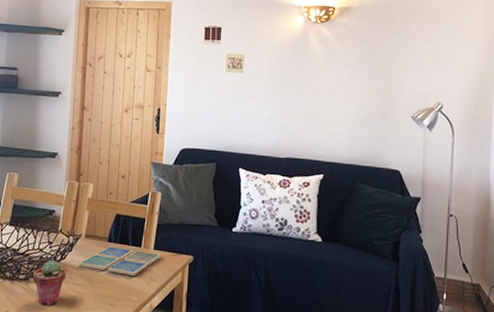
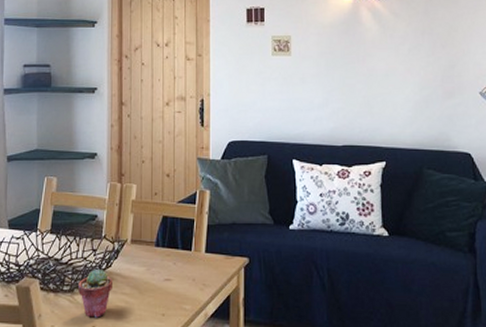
drink coaster: present [78,246,162,276] -> none [126,251,214,282]

